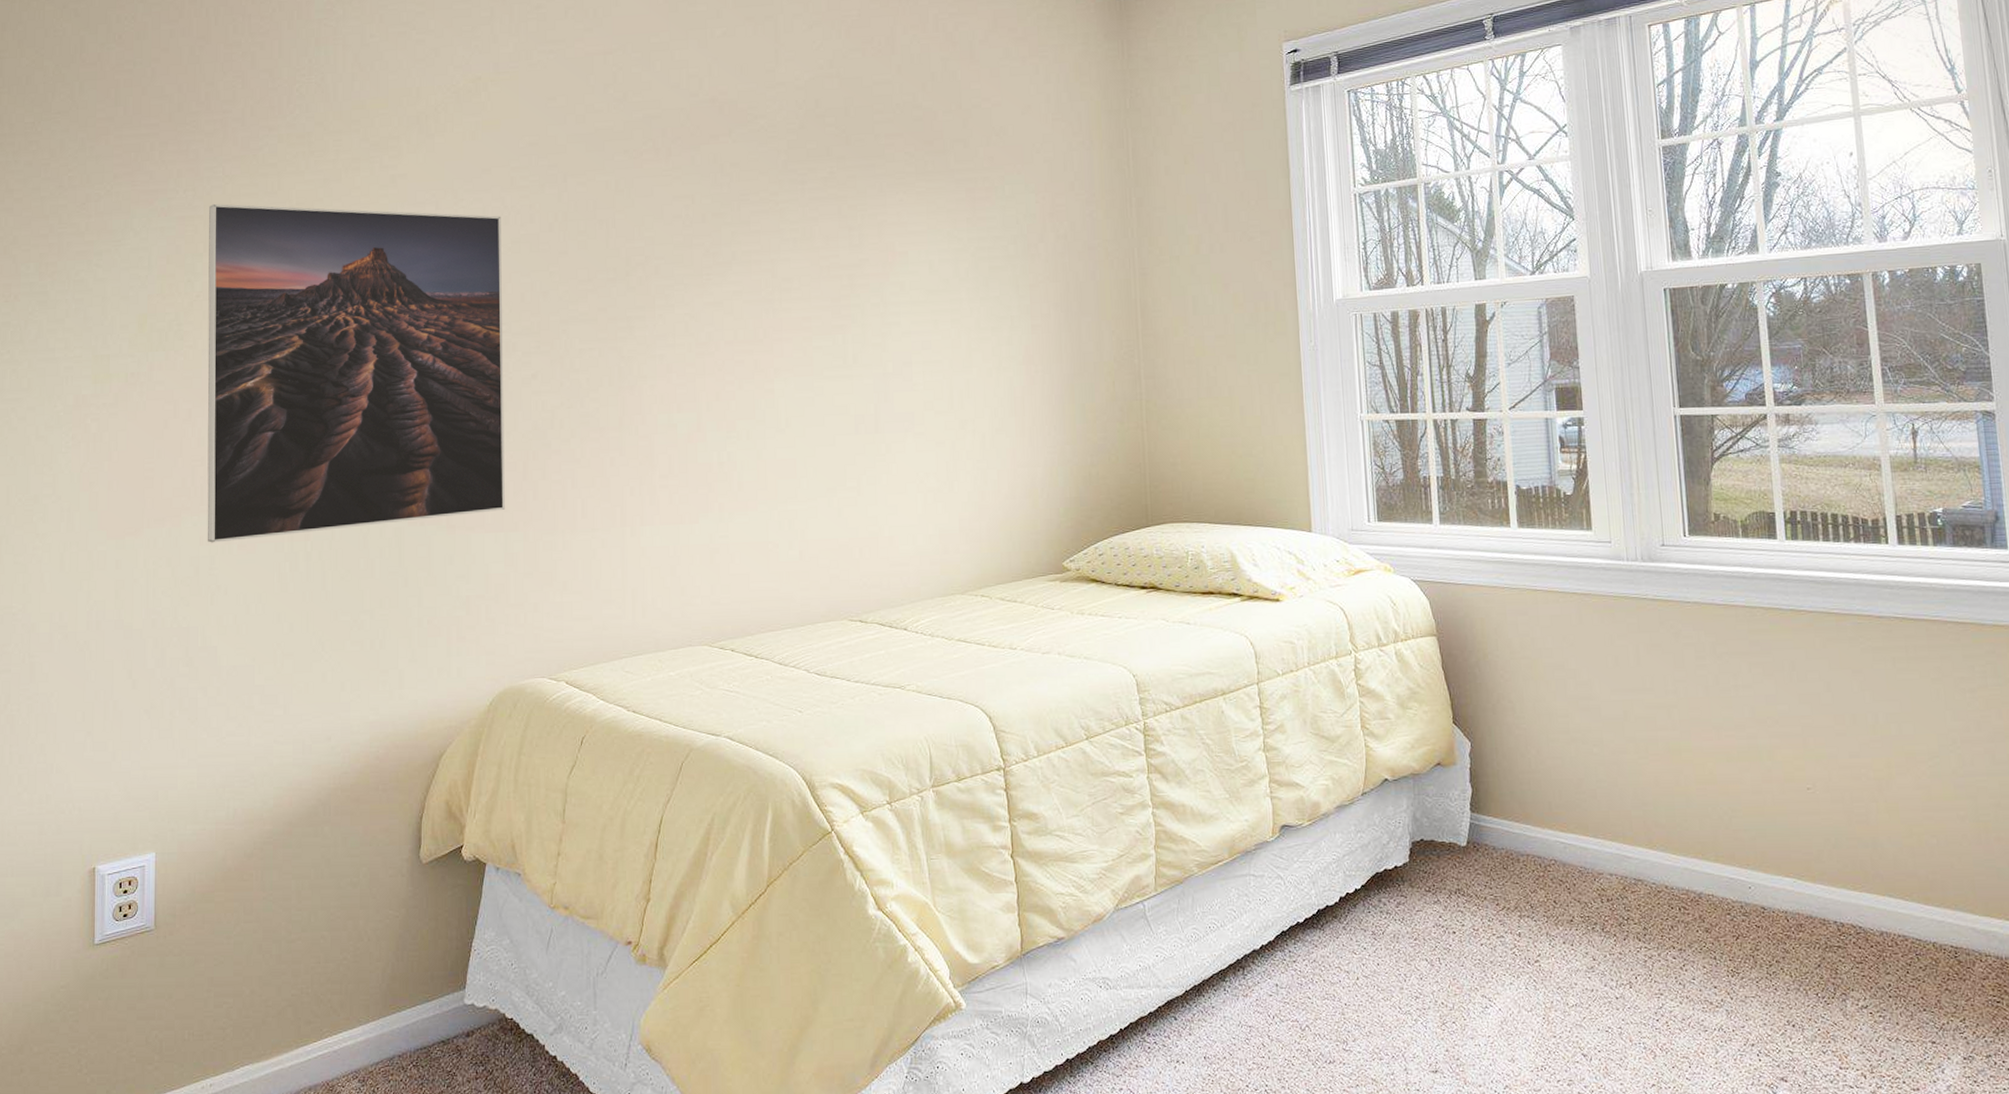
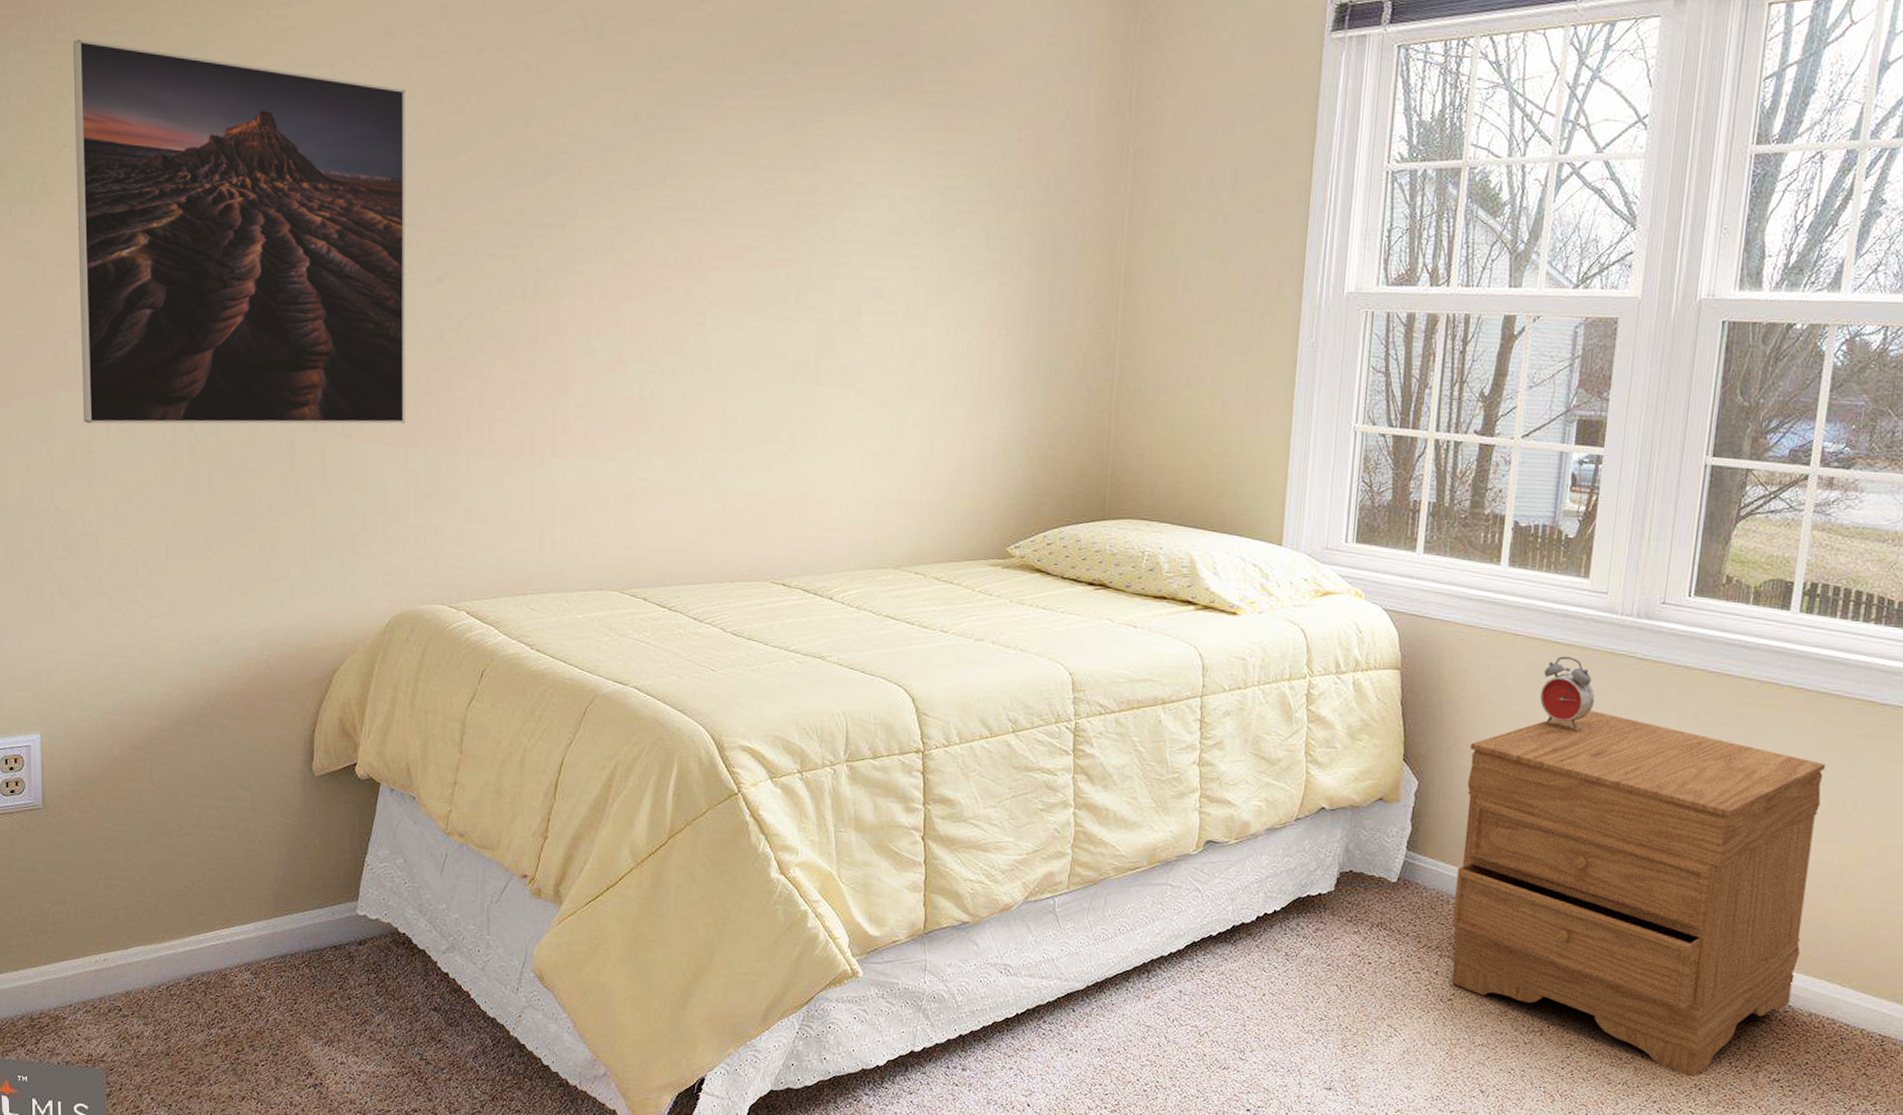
nightstand: none [1513,654,1860,1013] -> present [1451,711,1826,1076]
alarm clock: none [1567,605,1619,677] -> present [1539,656,1595,732]

